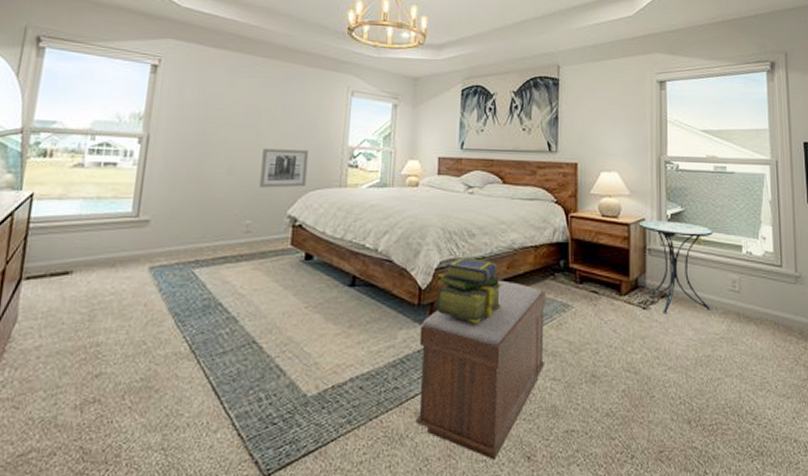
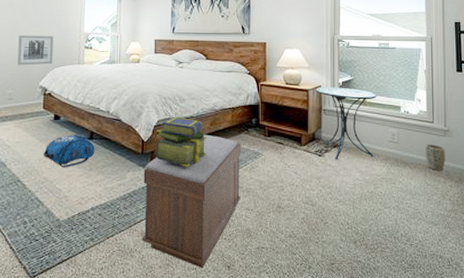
backpack: none [288,278,358,325] -> present [43,133,95,168]
plant pot: none [773,294,798,328] -> present [425,144,445,171]

